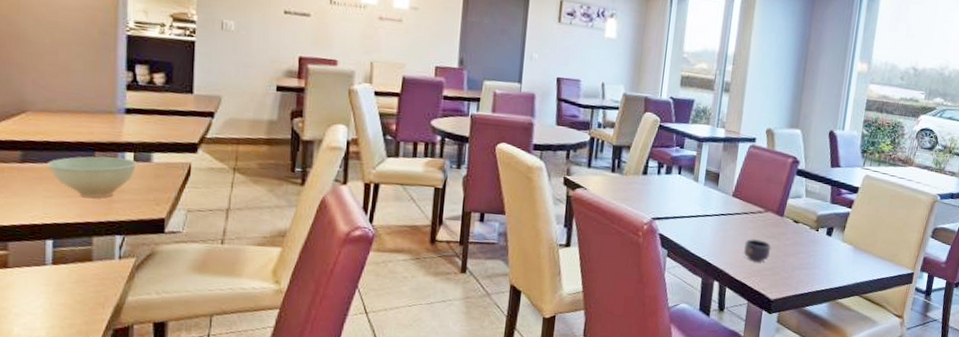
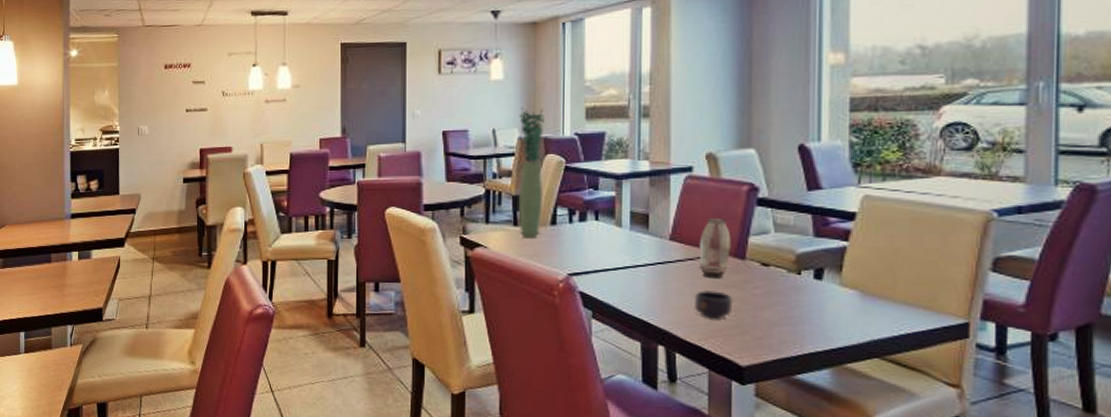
bowl: present [46,156,136,199] -> none [19,257,80,294]
vase: none [616,67,647,186] -> present [518,108,544,240]
vase: none [751,182,776,231] -> present [699,219,731,279]

